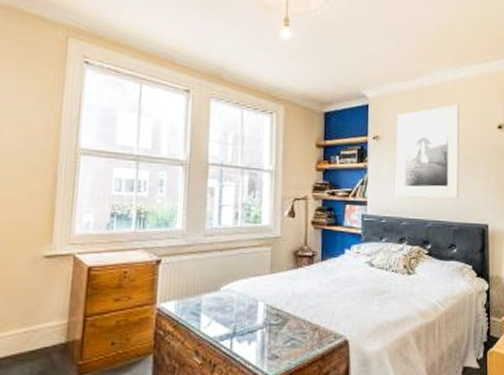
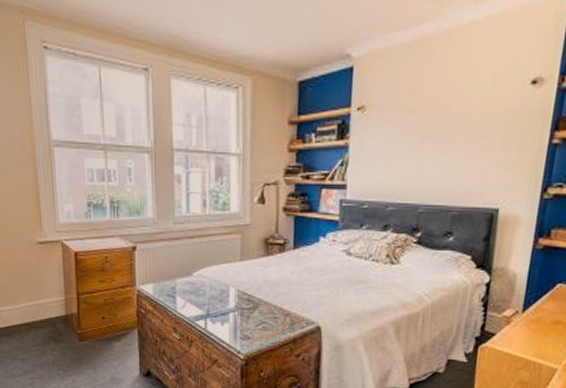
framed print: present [395,104,460,199] -> none [381,56,477,179]

